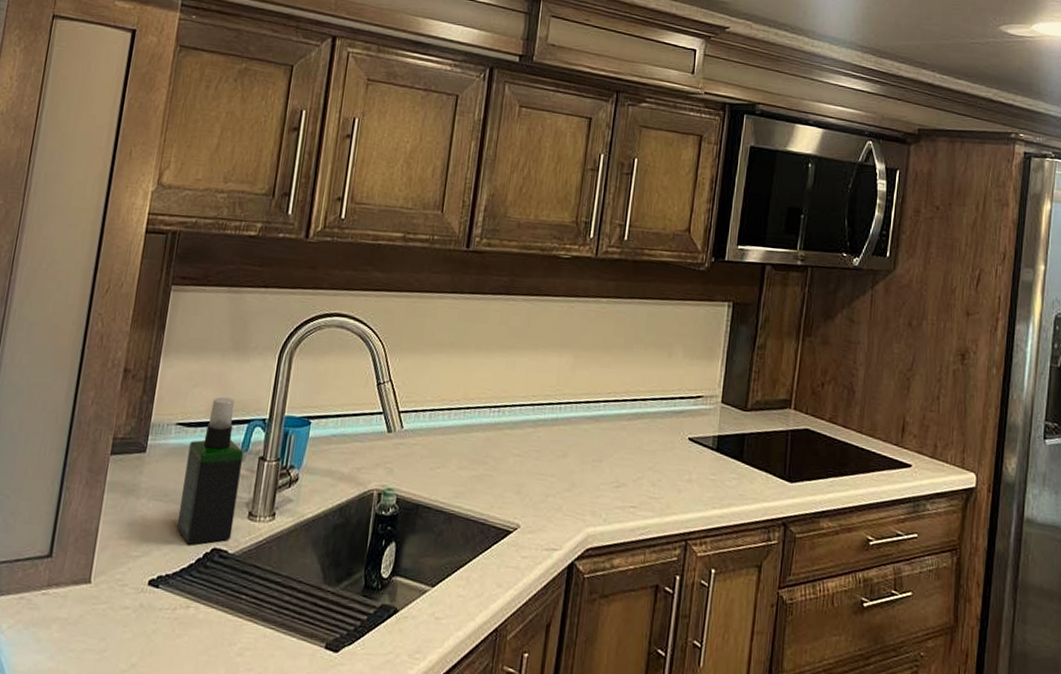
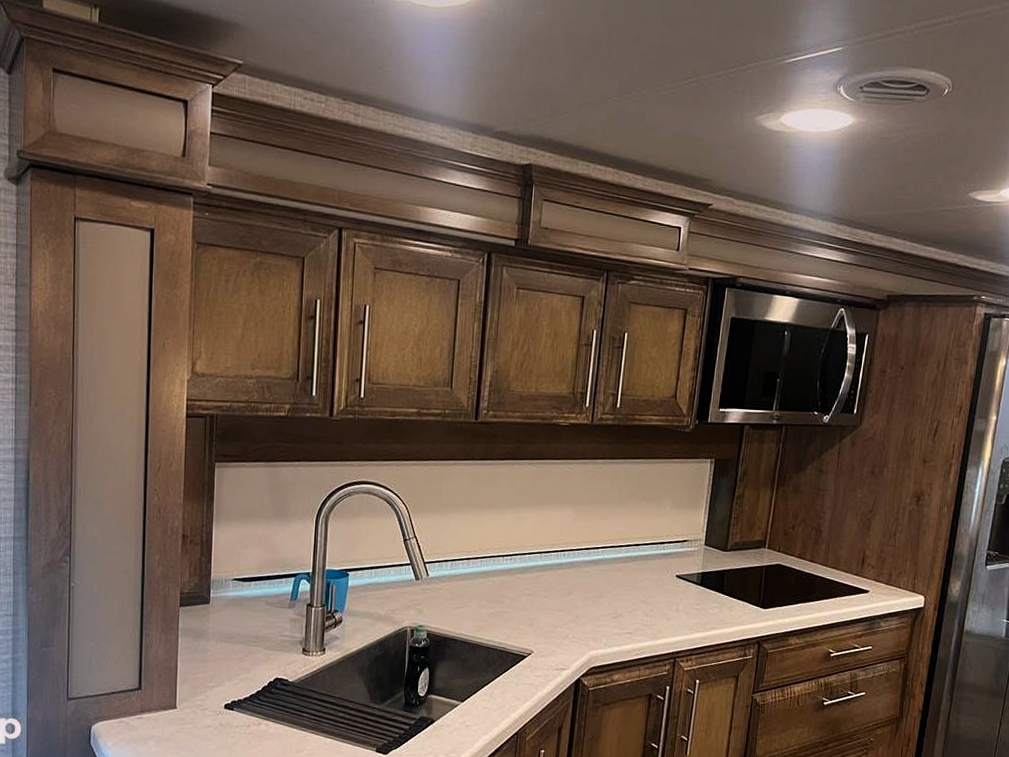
spray bottle: present [176,397,244,545] -> none [243,556,294,676]

